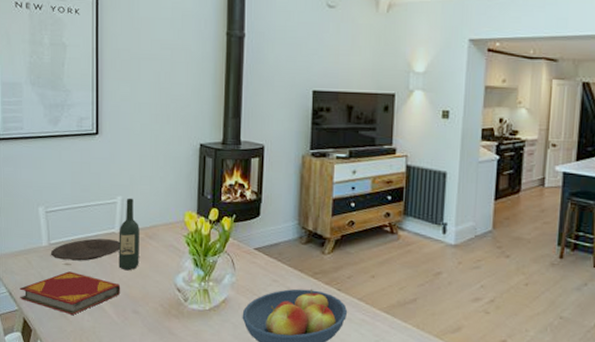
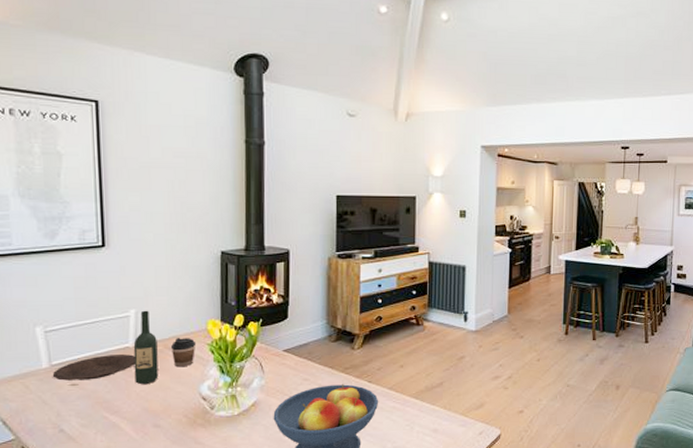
hardback book: present [20,271,121,315] -> none [16,392,139,437]
coffee cup: none [152,227,174,257] -> present [171,338,197,368]

